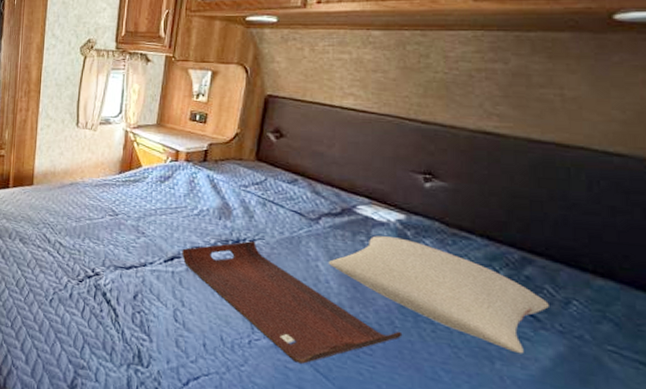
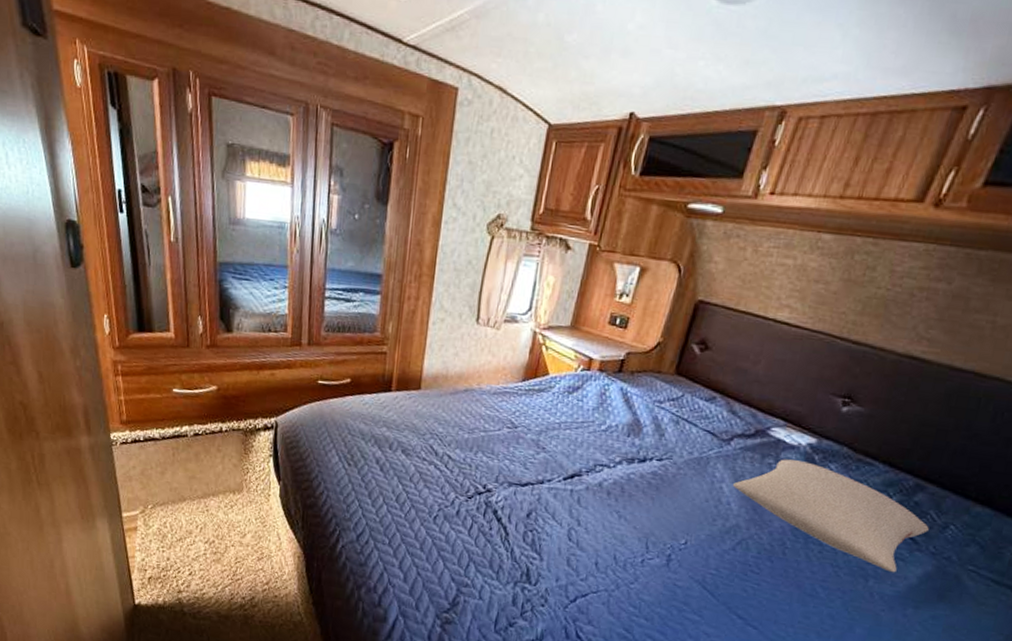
serving tray: present [182,240,403,364] -> none [583,460,792,582]

